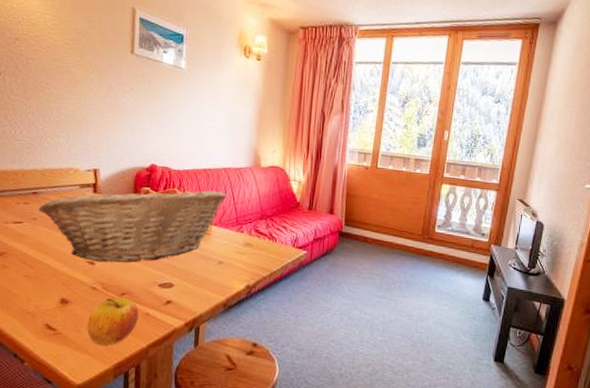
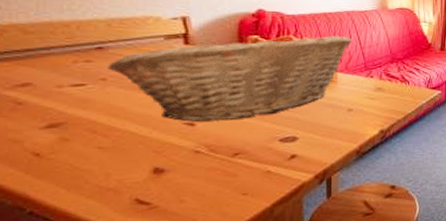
apple: present [87,297,139,345] -> none [192,157,258,212]

